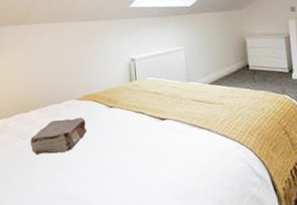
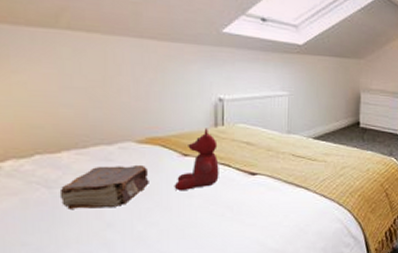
stuffed bear: none [104,83,137,137] -> present [174,128,219,191]

